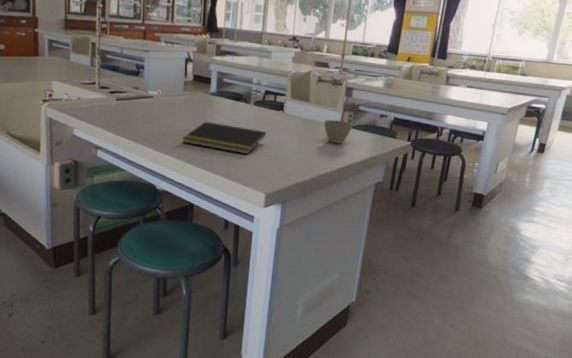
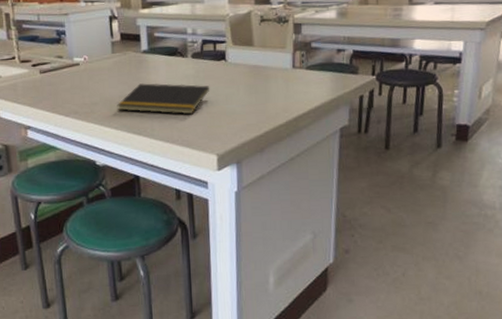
cup: present [324,119,352,144] -> none [273,62,306,89]

